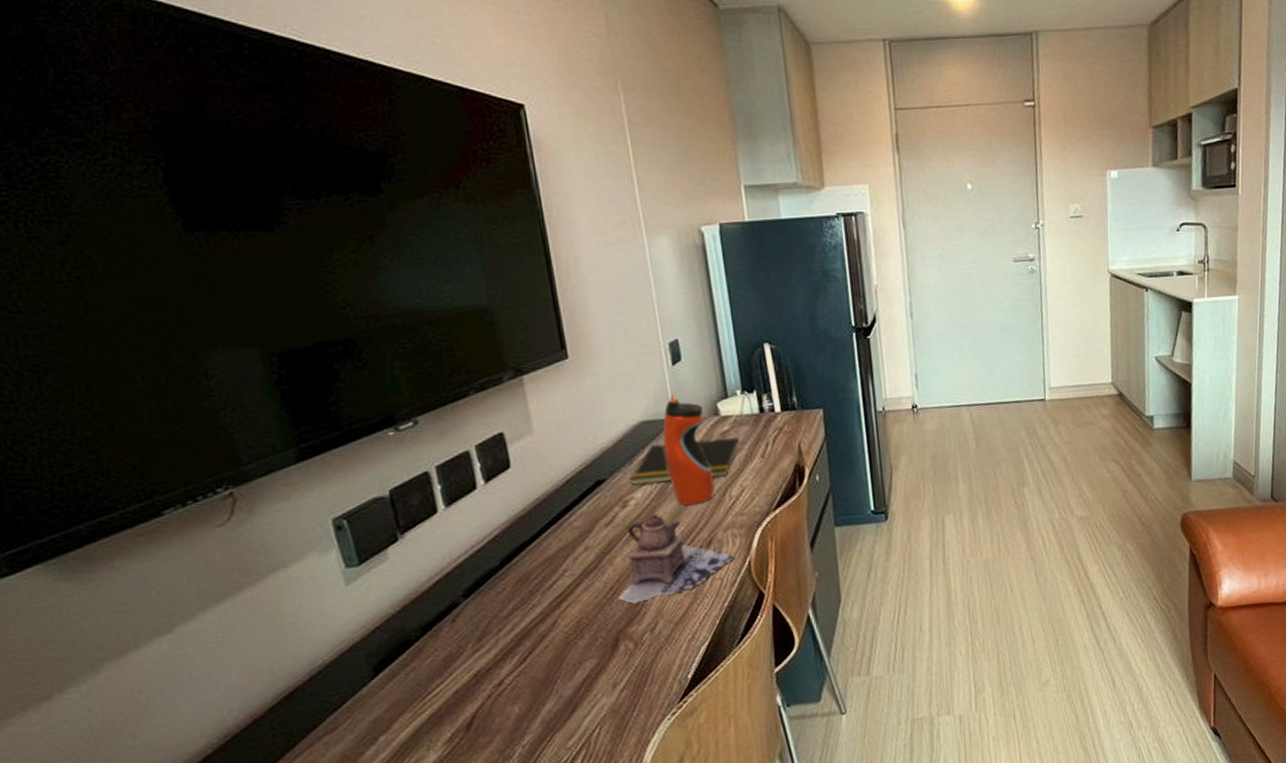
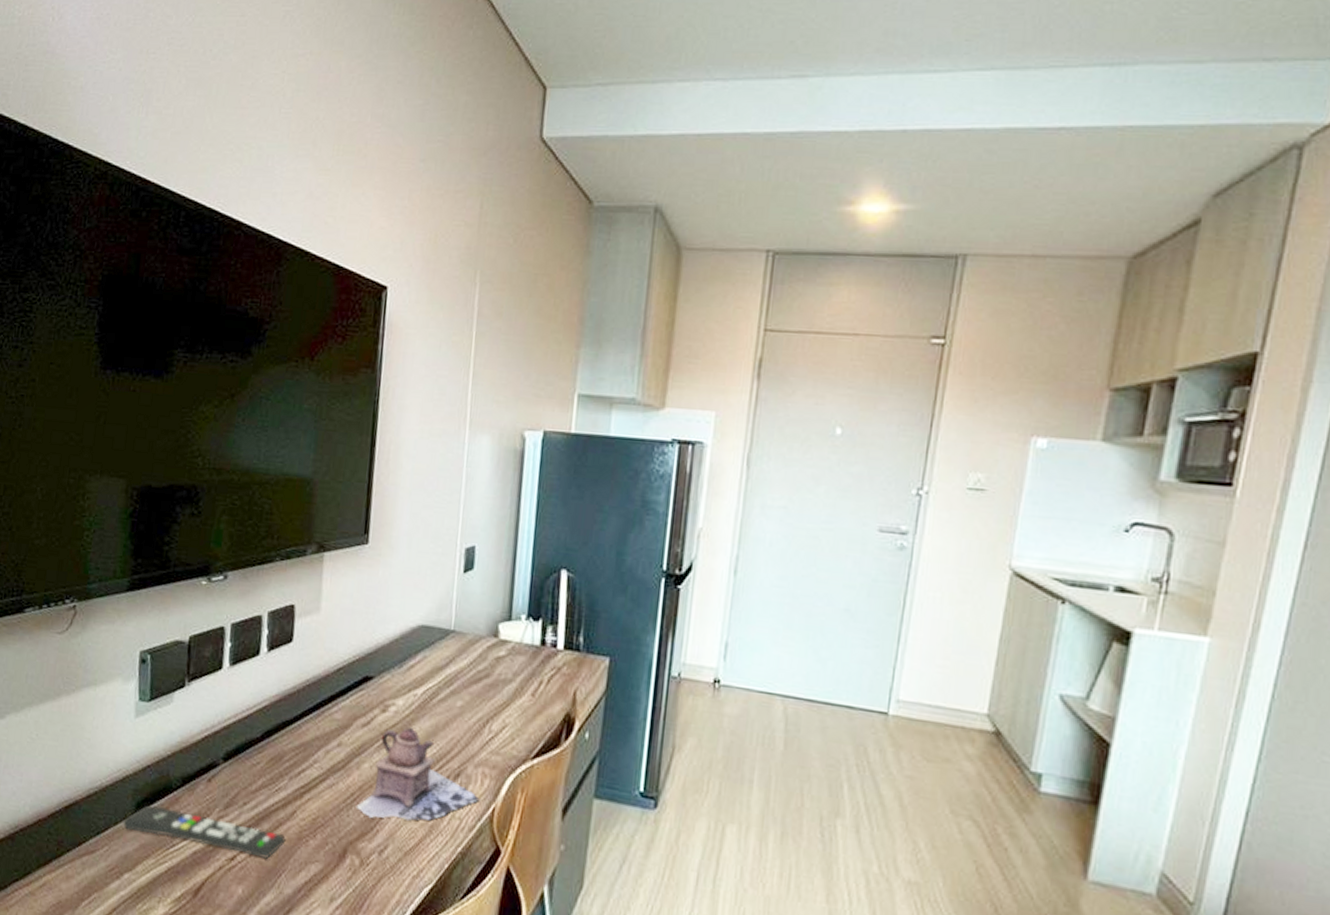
remote control: none [362,645,553,696] -> present [123,805,286,859]
notepad: present [630,437,740,486] -> none [396,652,514,706]
water bottle: present [662,395,715,506] -> none [433,604,484,730]

